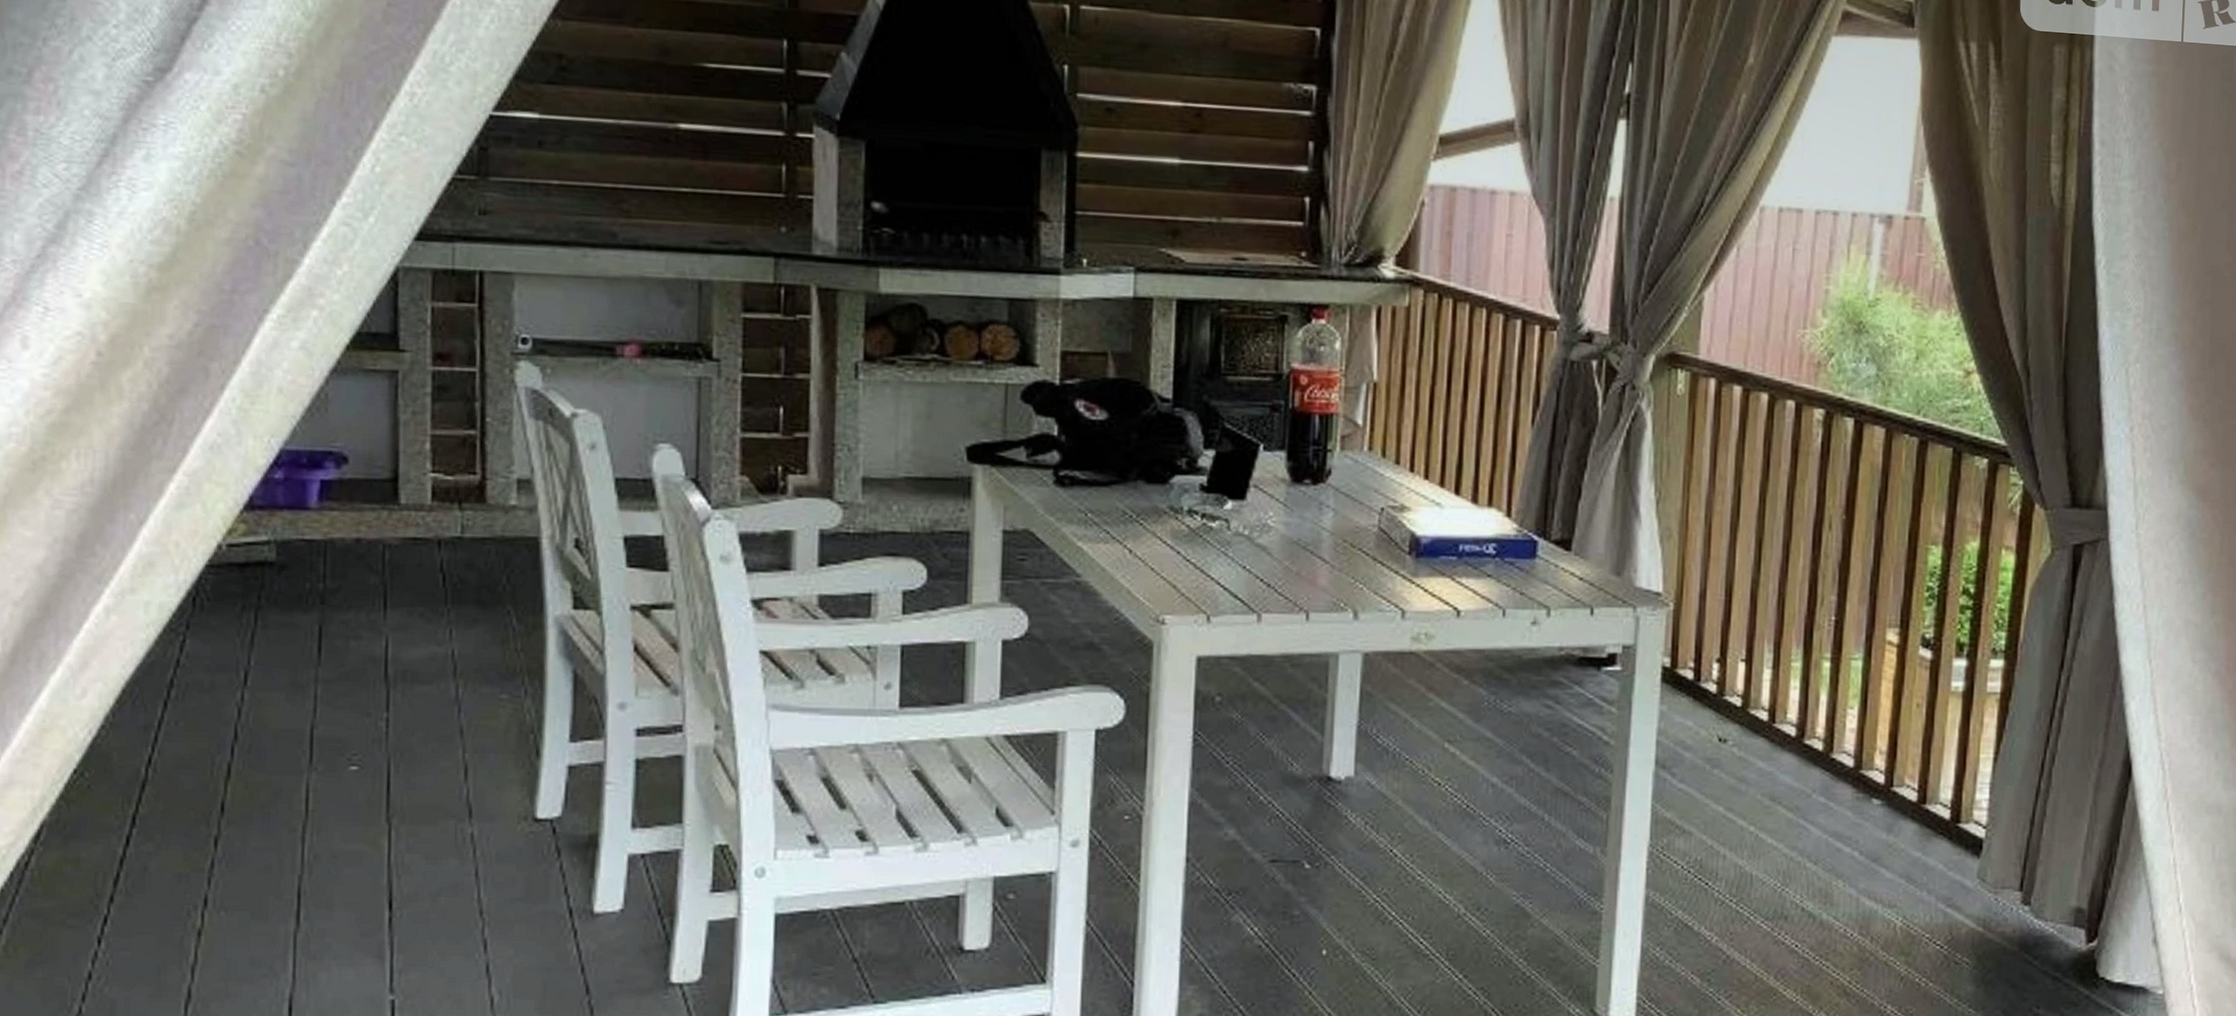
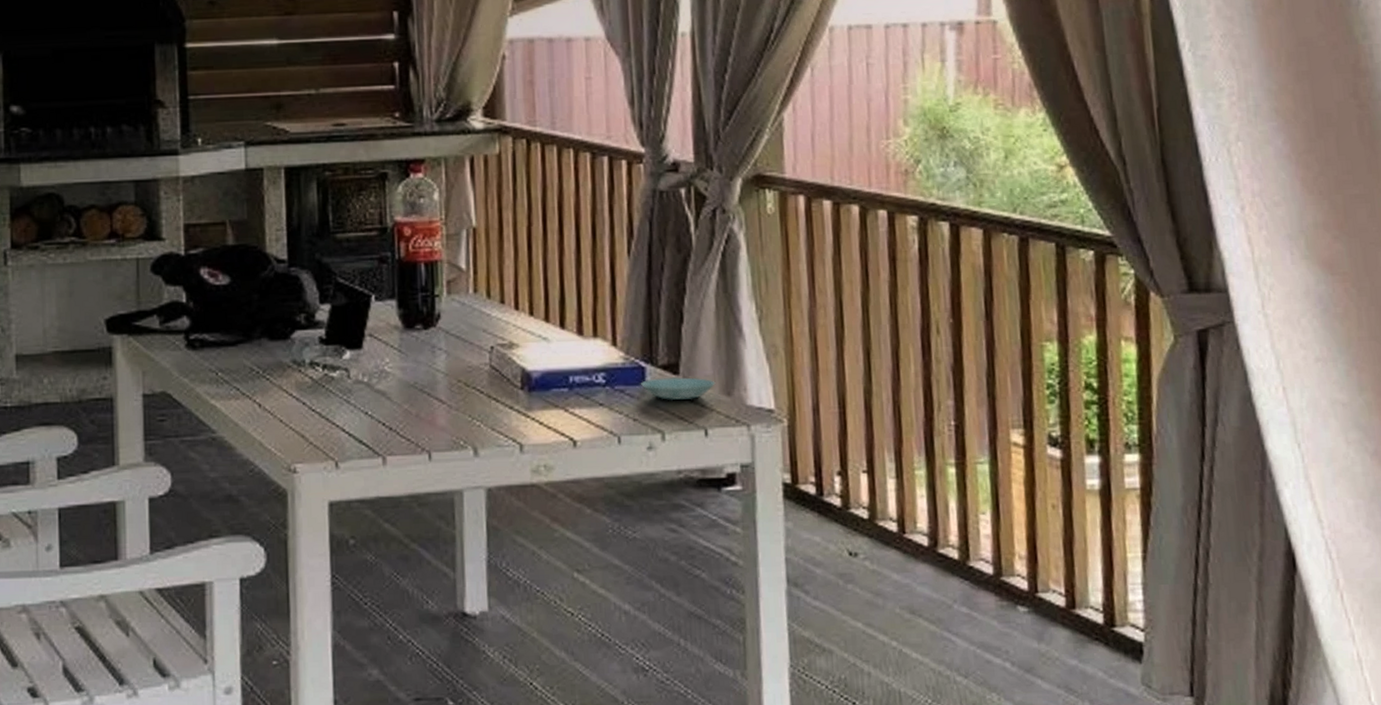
saucer: none [1530,552,1607,577] -> present [640,376,716,401]

